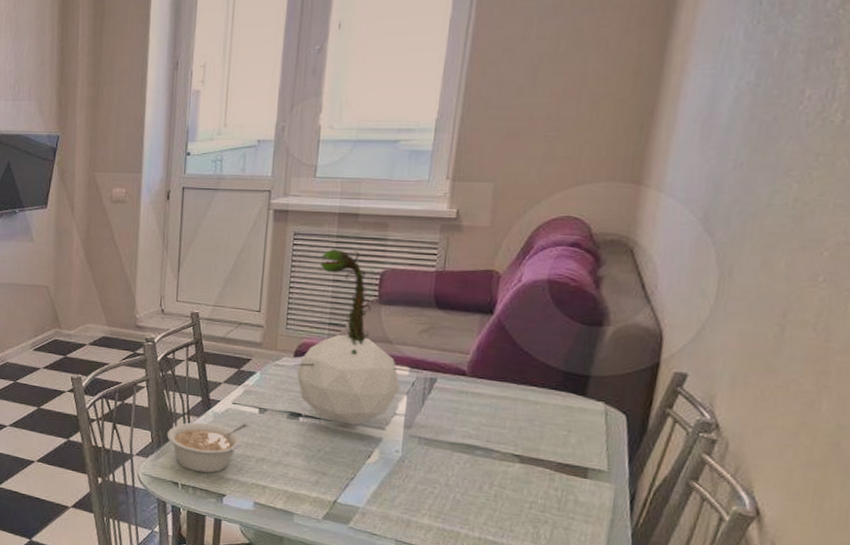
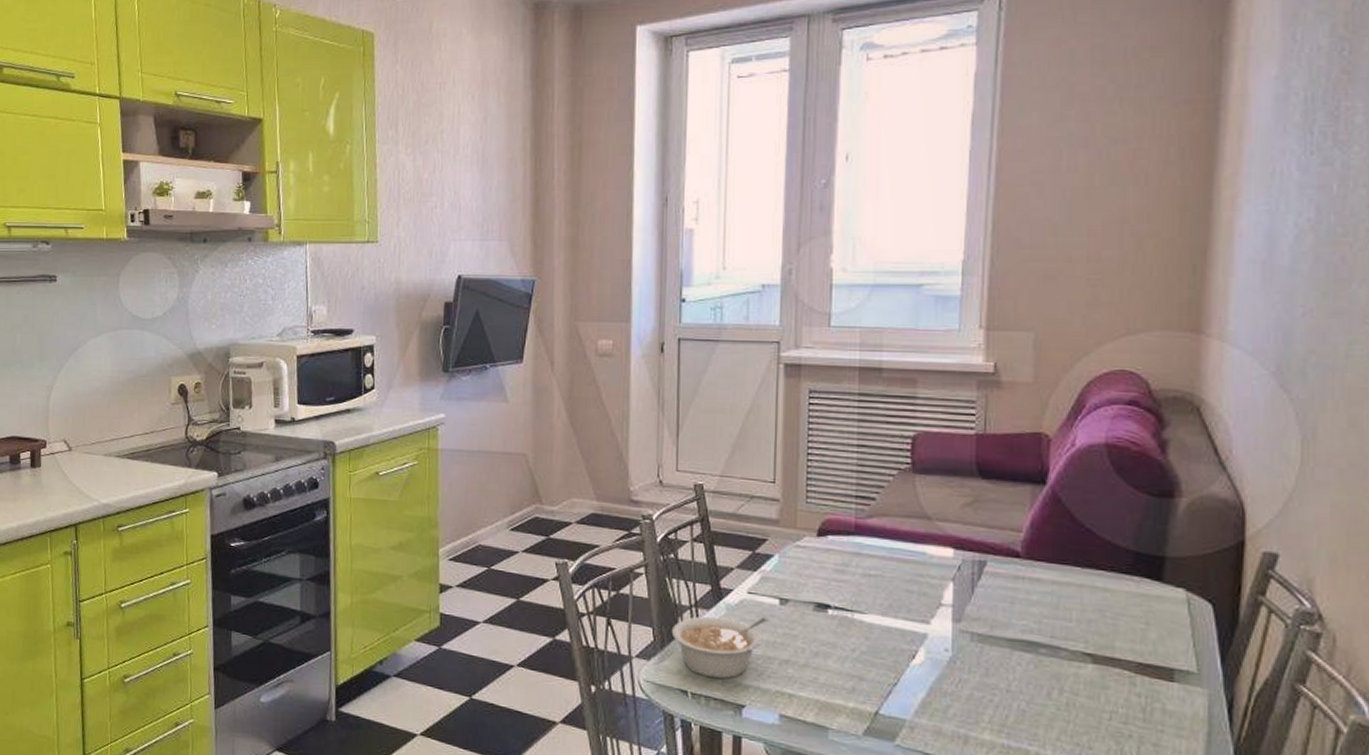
plant: present [292,249,424,425] -> none [816,409,971,619]

